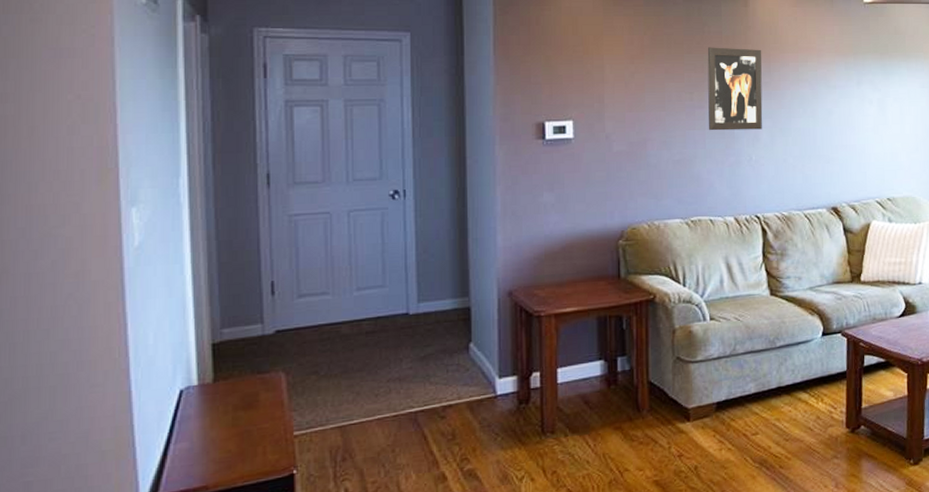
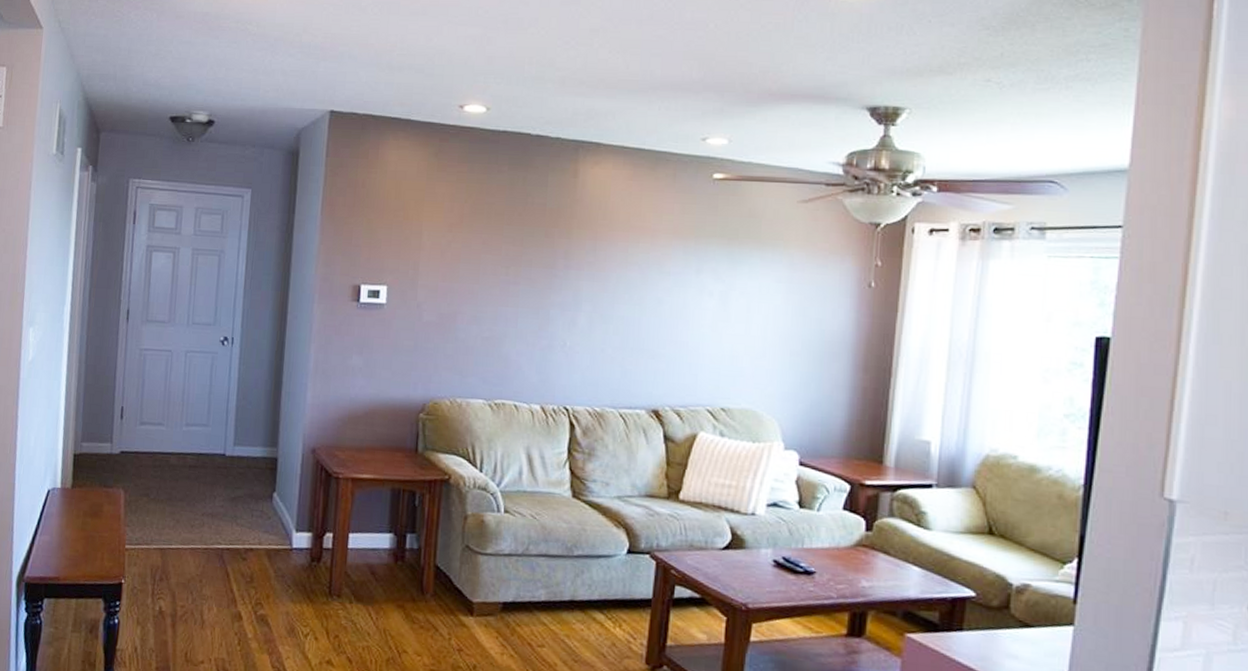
wall art: present [707,47,763,131] -> none [521,219,589,314]

